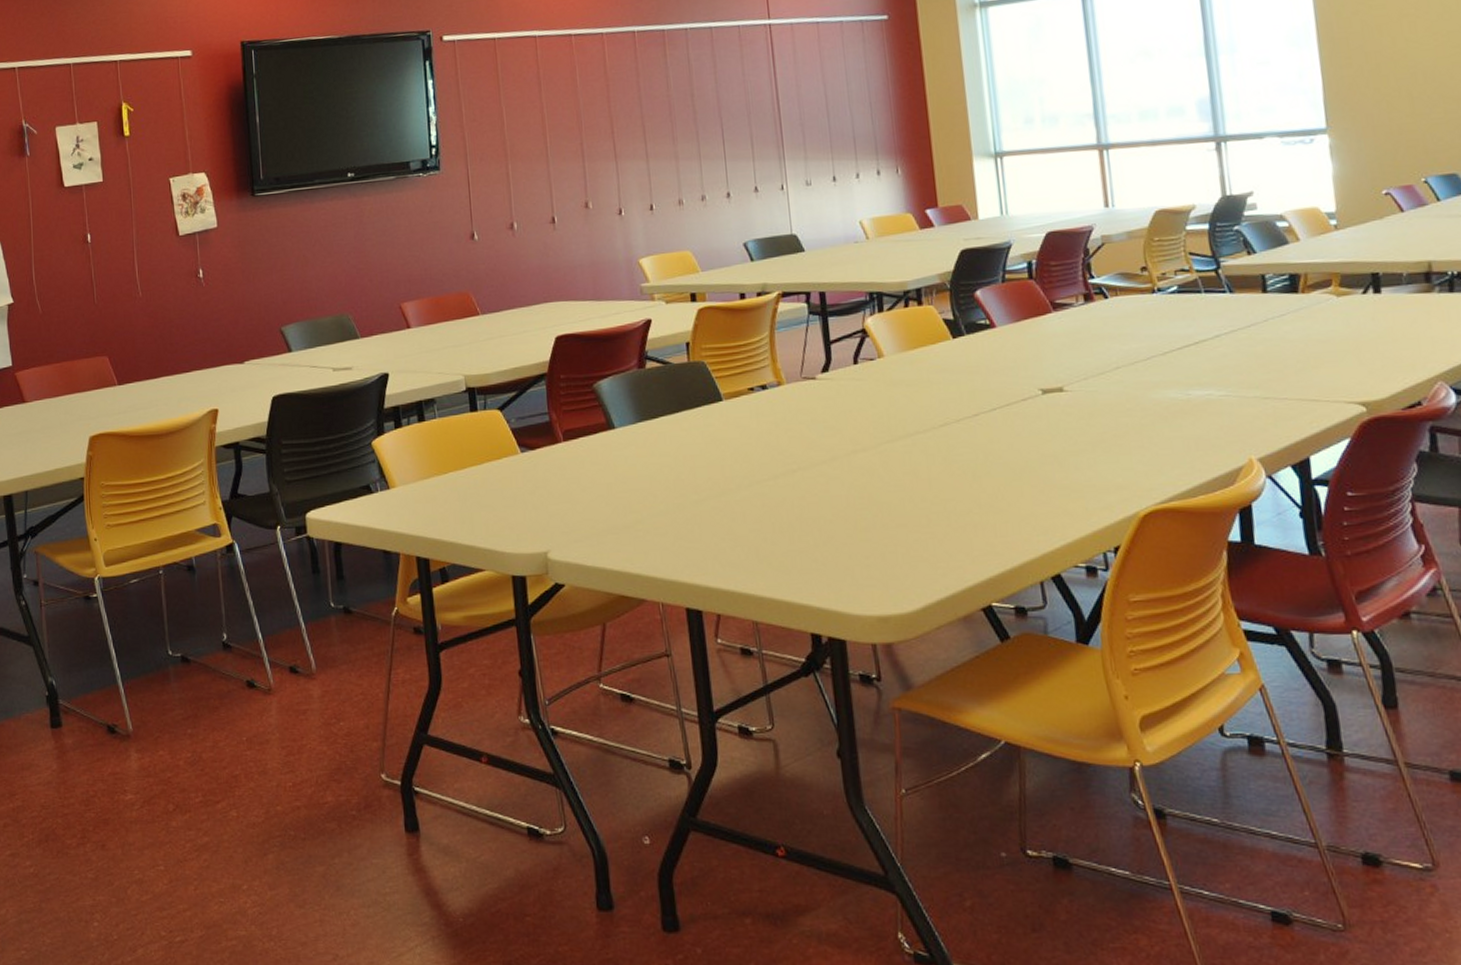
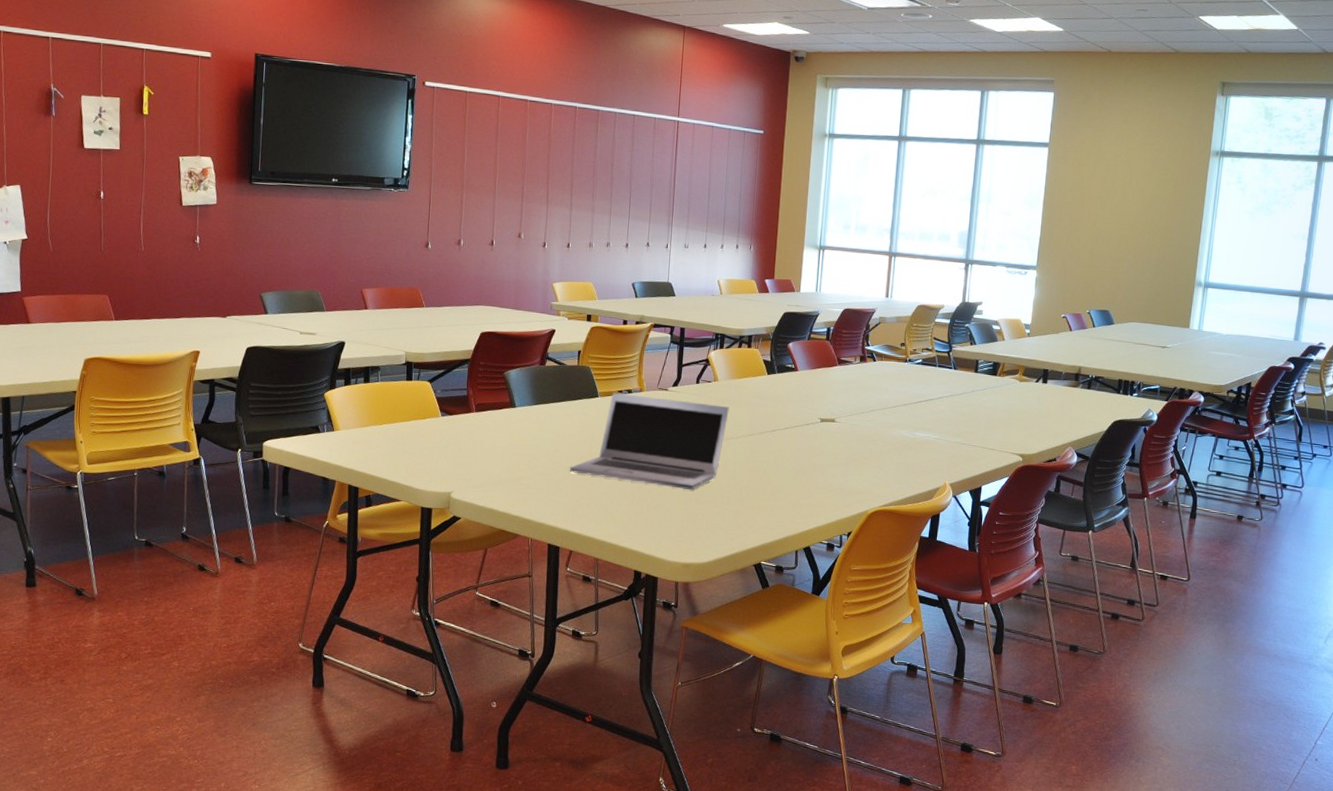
laptop: none [699,389,907,513] -> present [570,392,729,491]

